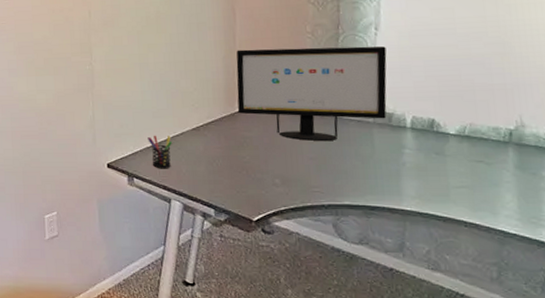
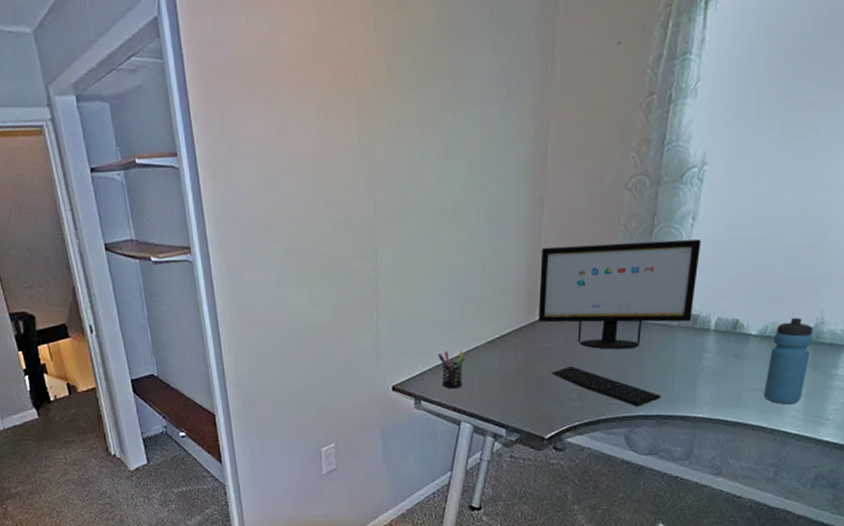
keyboard: none [254,155,365,196] -> present [552,366,661,407]
water bottle: none [471,119,516,204] -> present [763,317,813,405]

